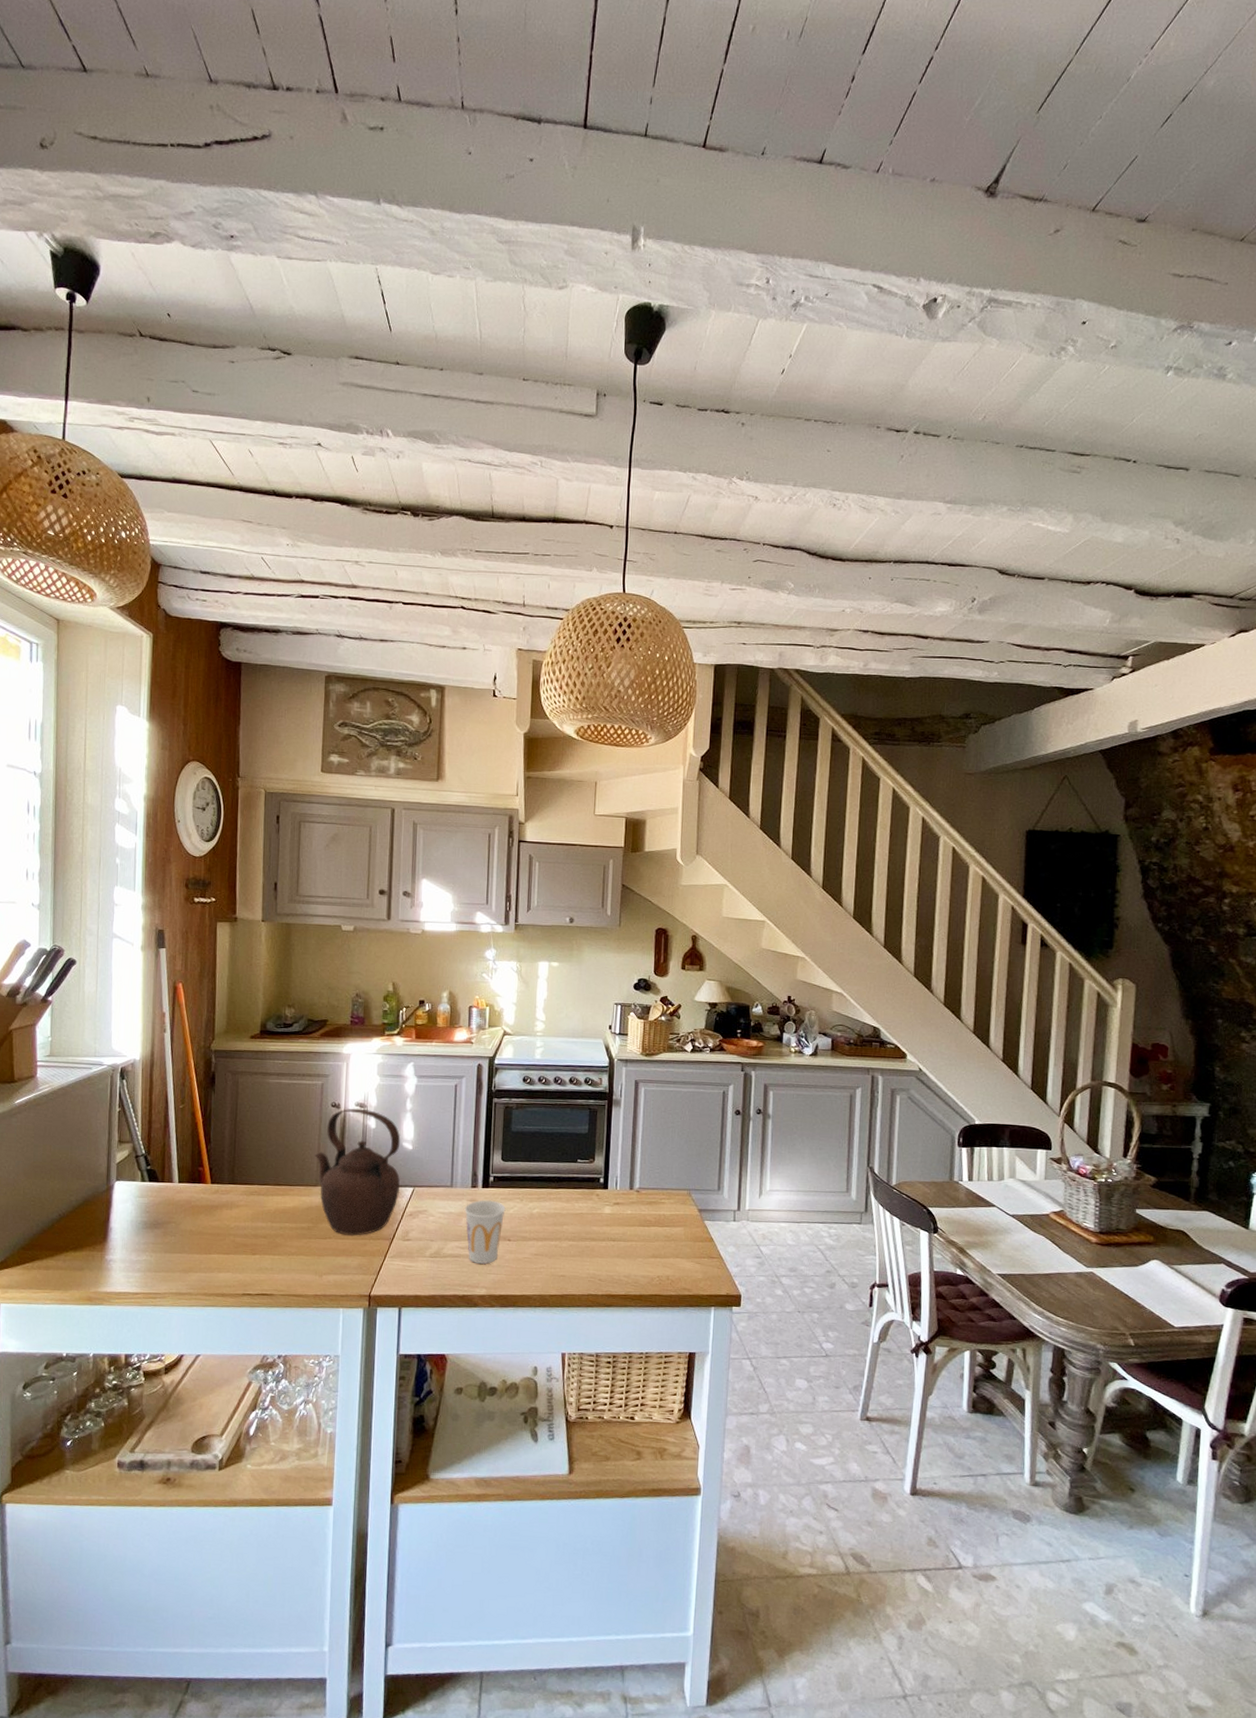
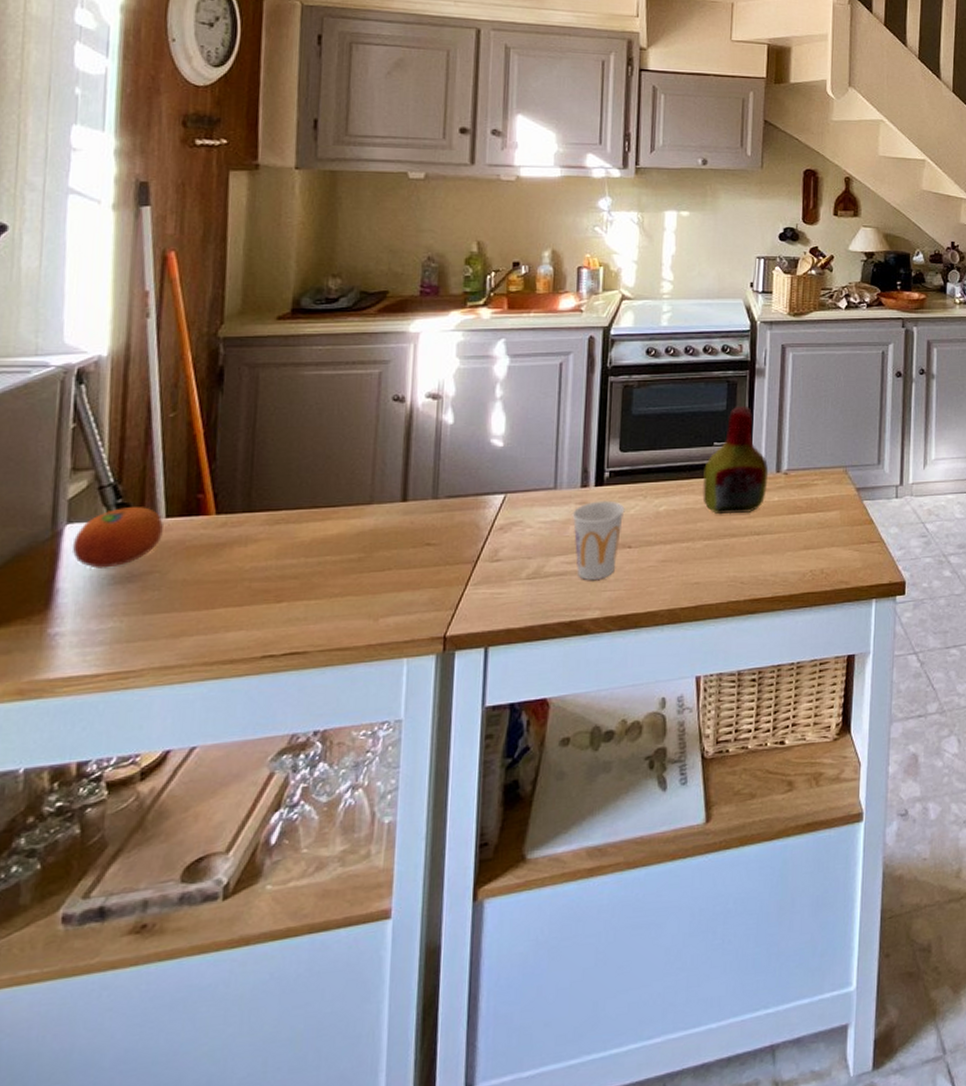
fruit: none [119,1172,177,1216] -> present [71,507,163,569]
teapot: present [315,1108,401,1236] -> none [368,400,488,563]
bottle: none [568,1130,623,1221] -> present [702,405,769,515]

